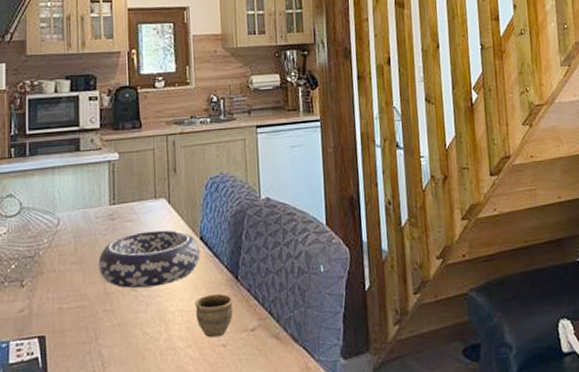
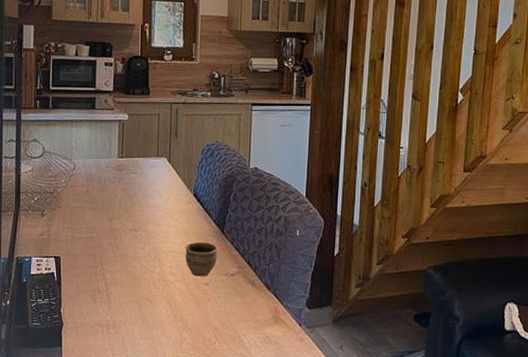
decorative bowl: present [98,230,201,289] -> none [105,183,193,230]

